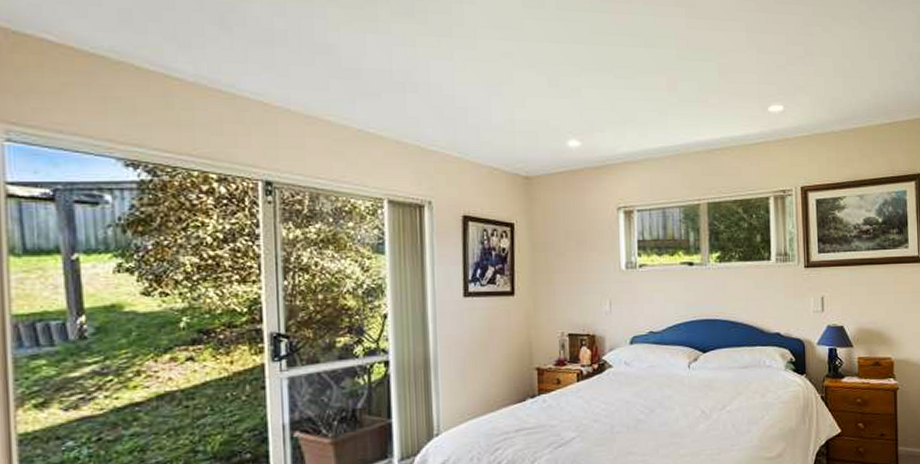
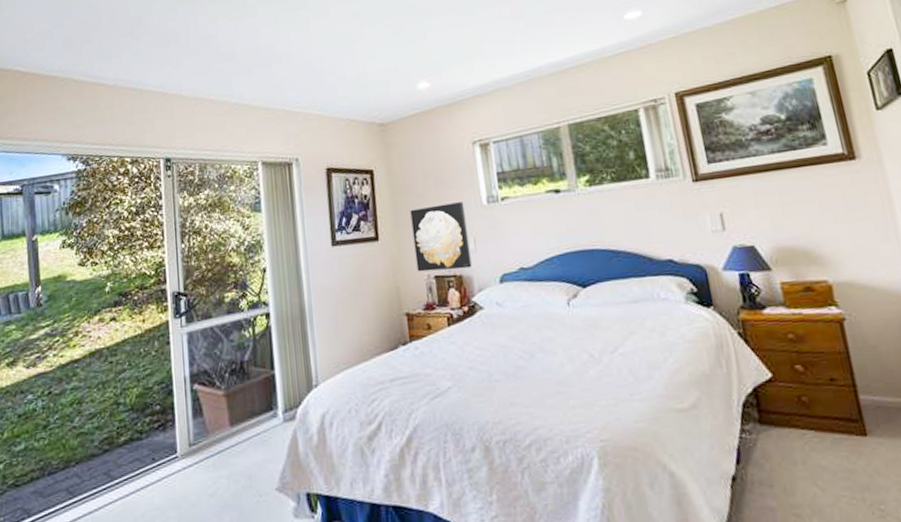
wall art: none [549,265,605,329] -> present [410,202,472,272]

